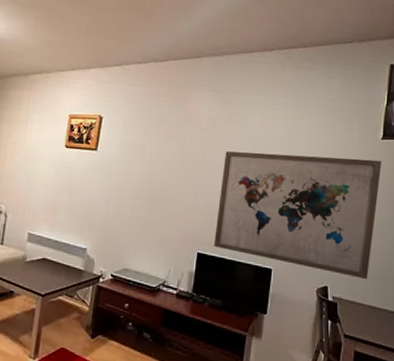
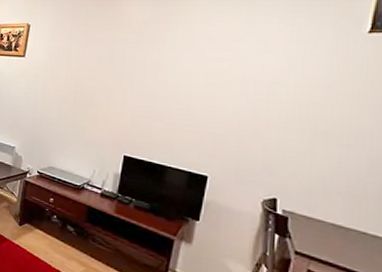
wall art: present [214,151,382,280] -> none [142,53,365,195]

